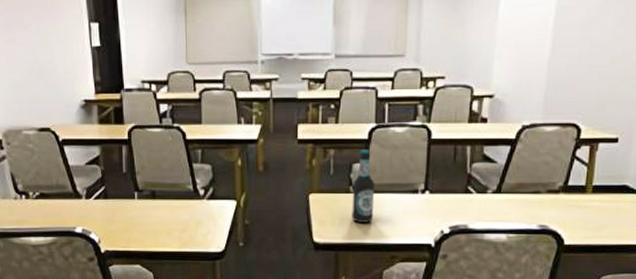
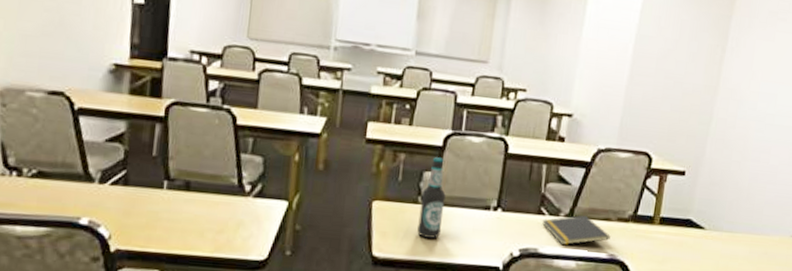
notepad: none [470,190,541,219] -> present [542,215,610,245]

